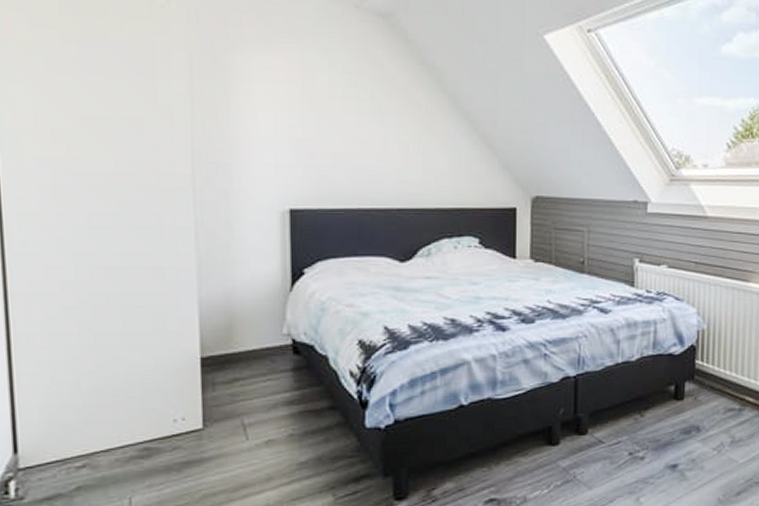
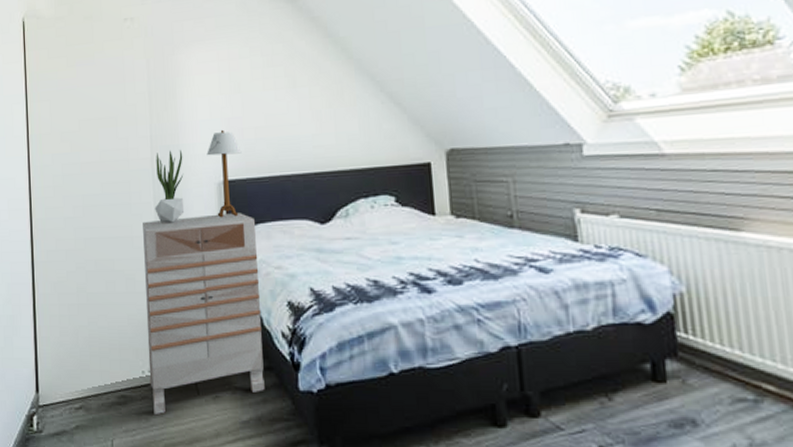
dresser: none [178,246,328,466] -> present [143,213,265,416]
potted plant: none [195,168,237,254] -> present [155,149,185,223]
table lamp: none [268,151,313,251] -> present [206,129,242,218]

